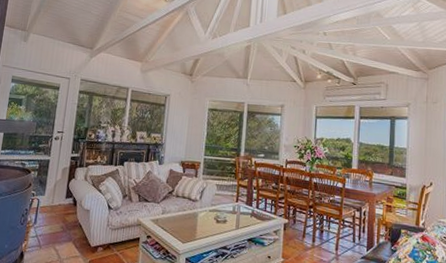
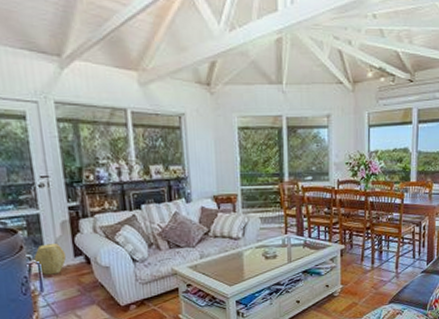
woven basket: none [36,184,60,211] -> present [34,244,67,275]

